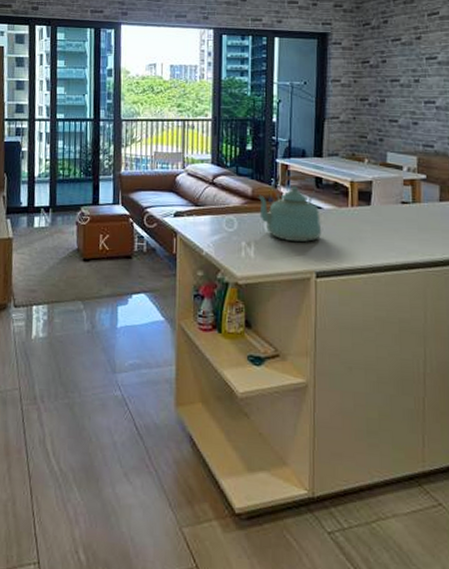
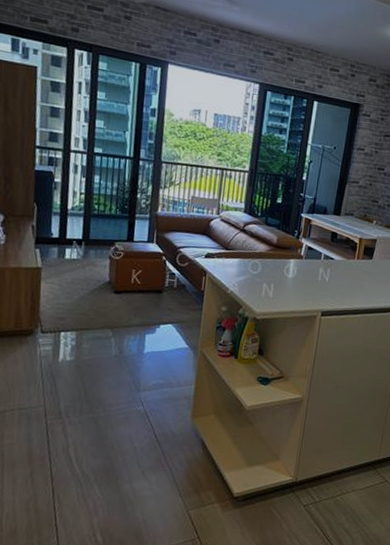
kettle: present [257,175,322,243] -> none [280,228,332,287]

